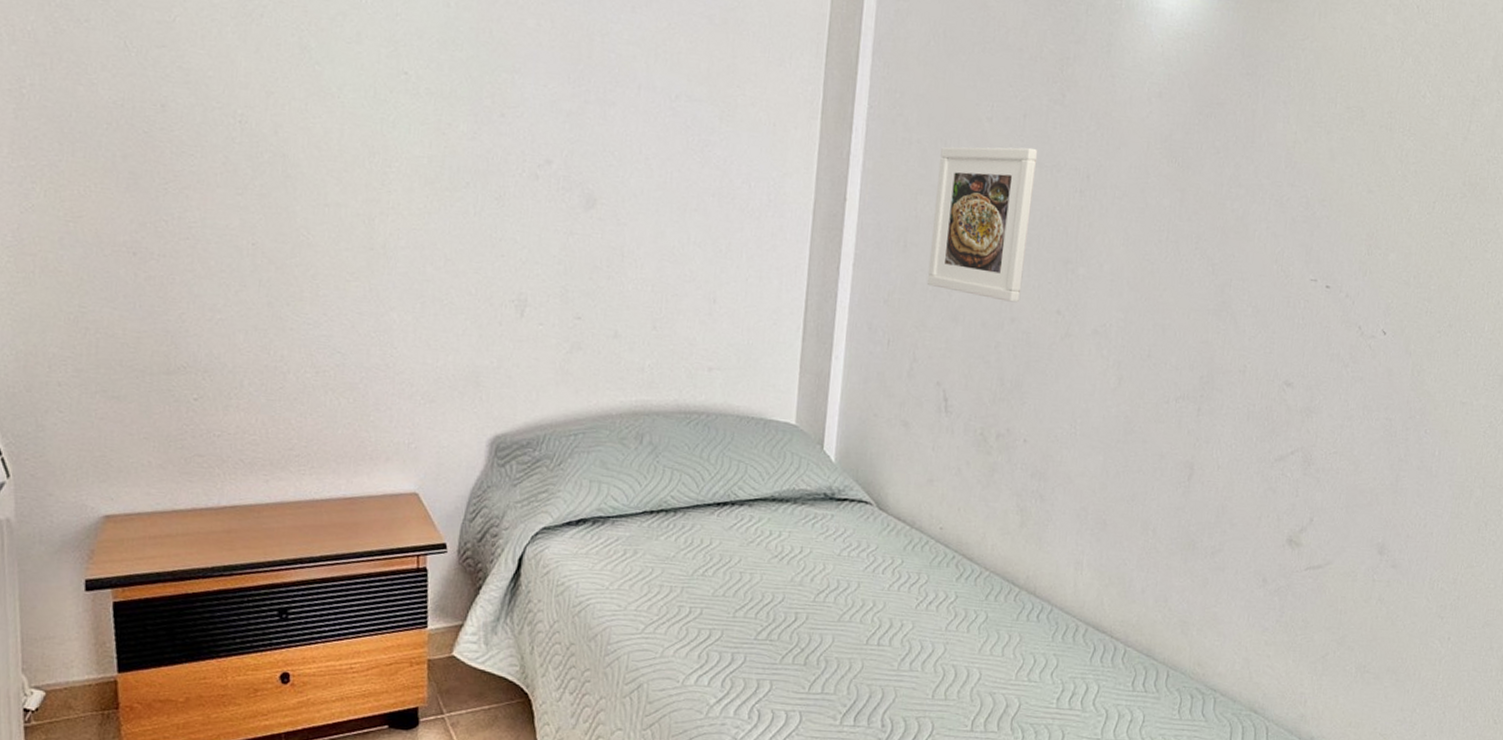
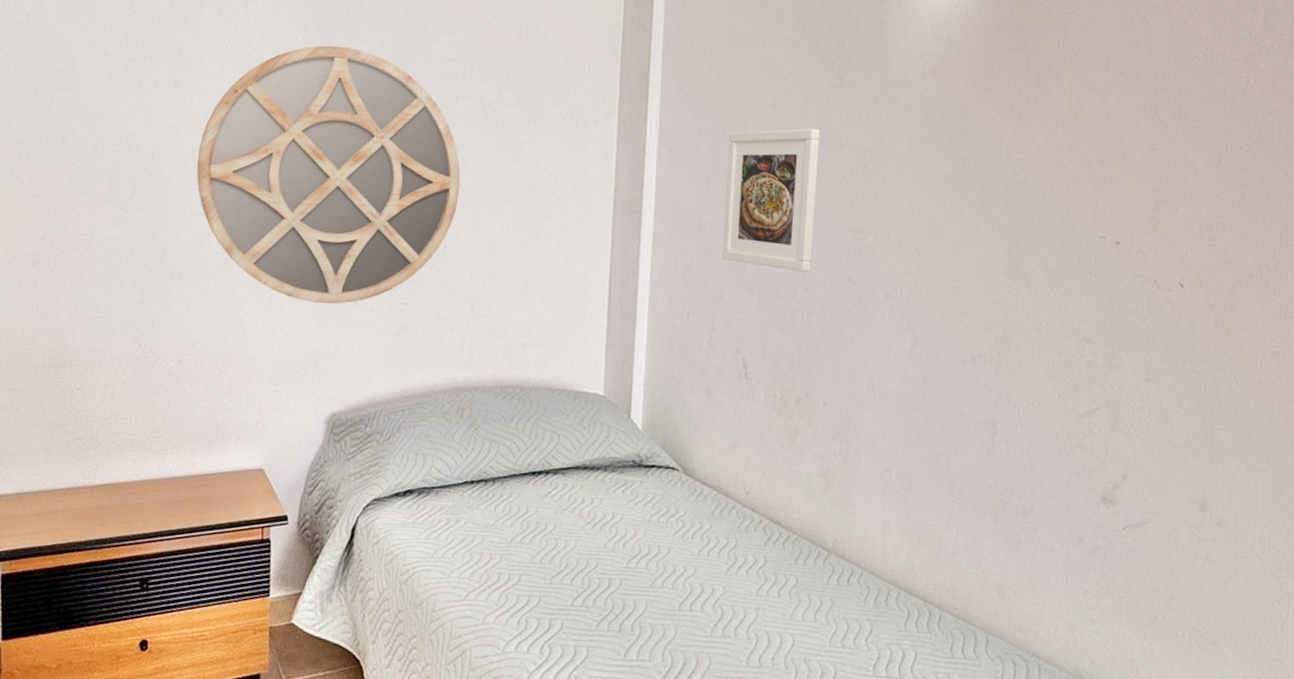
home mirror: none [330,14,643,316] -> present [196,45,461,304]

